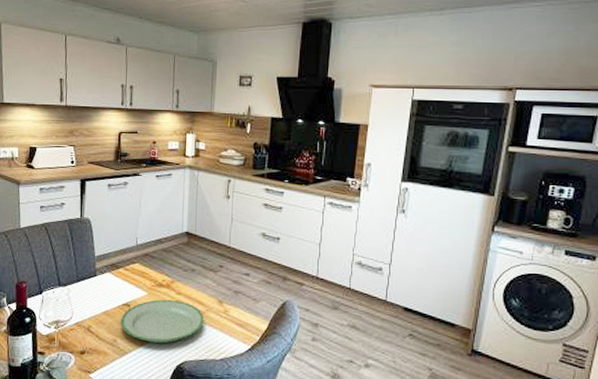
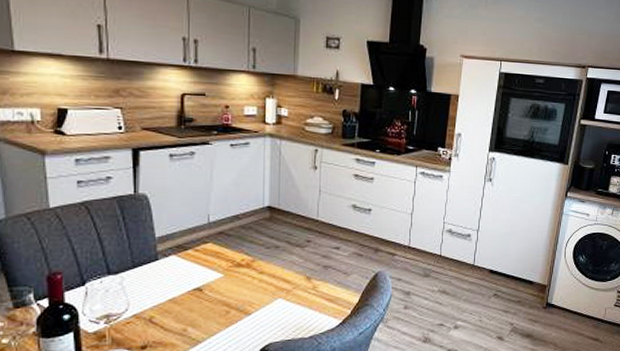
plate: present [121,300,204,343] -> none [191,280,291,328]

